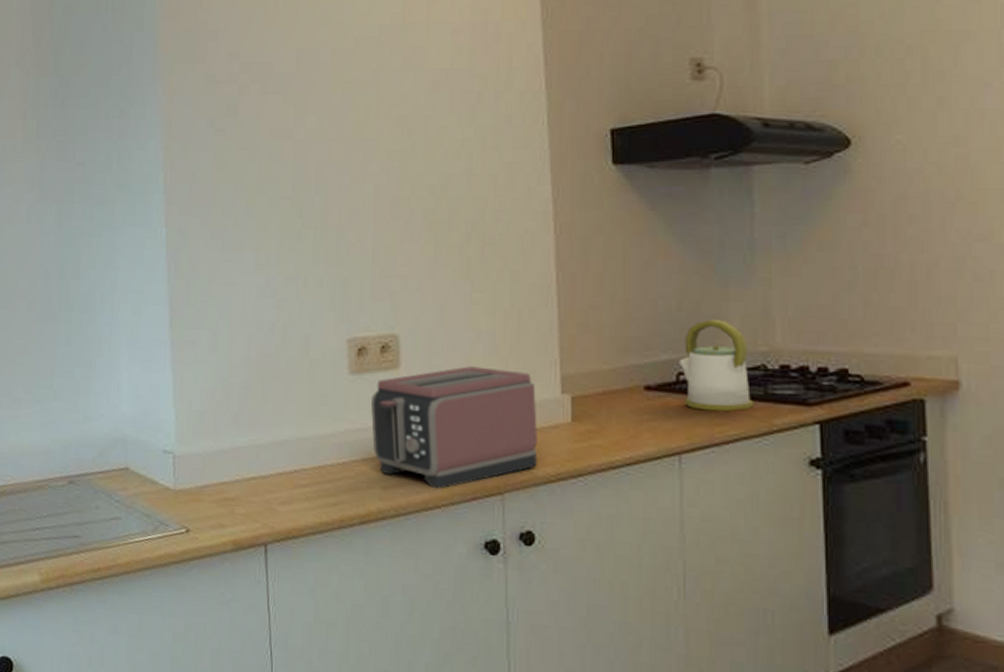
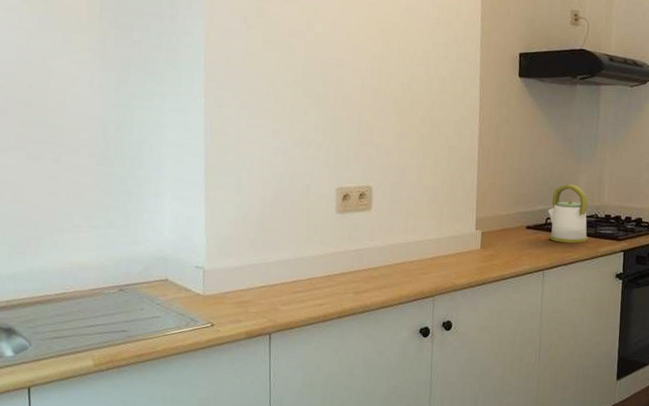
toaster: present [370,366,538,489] -> none [349,210,460,294]

